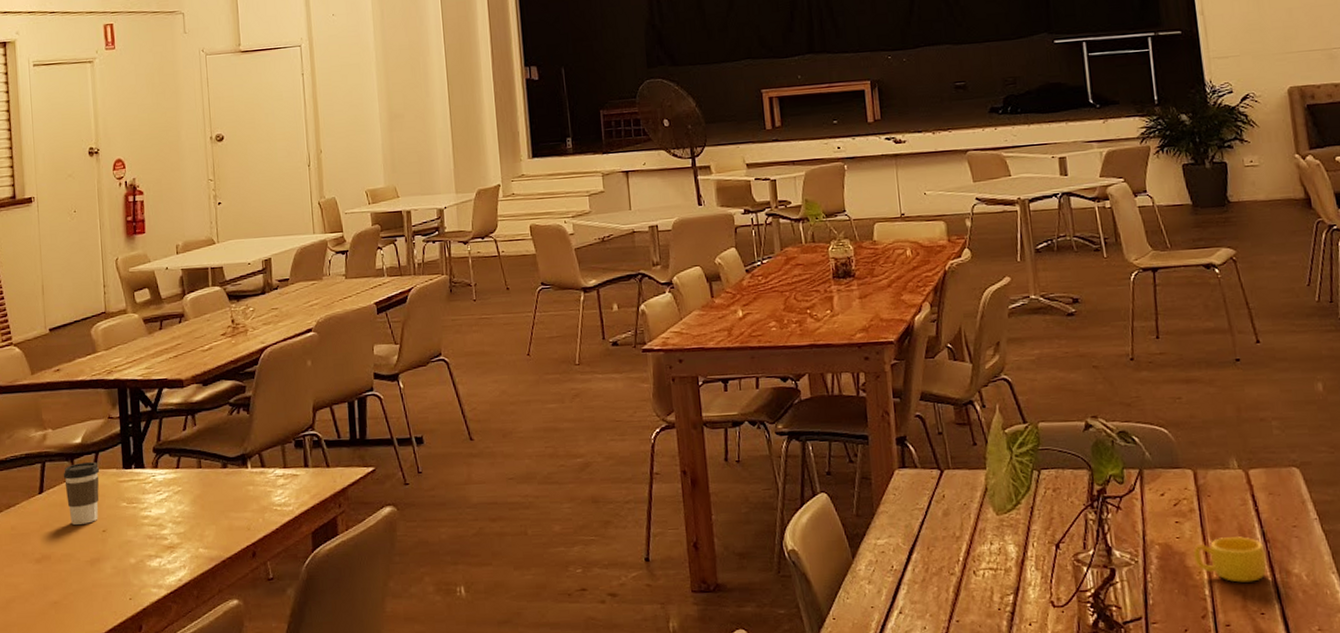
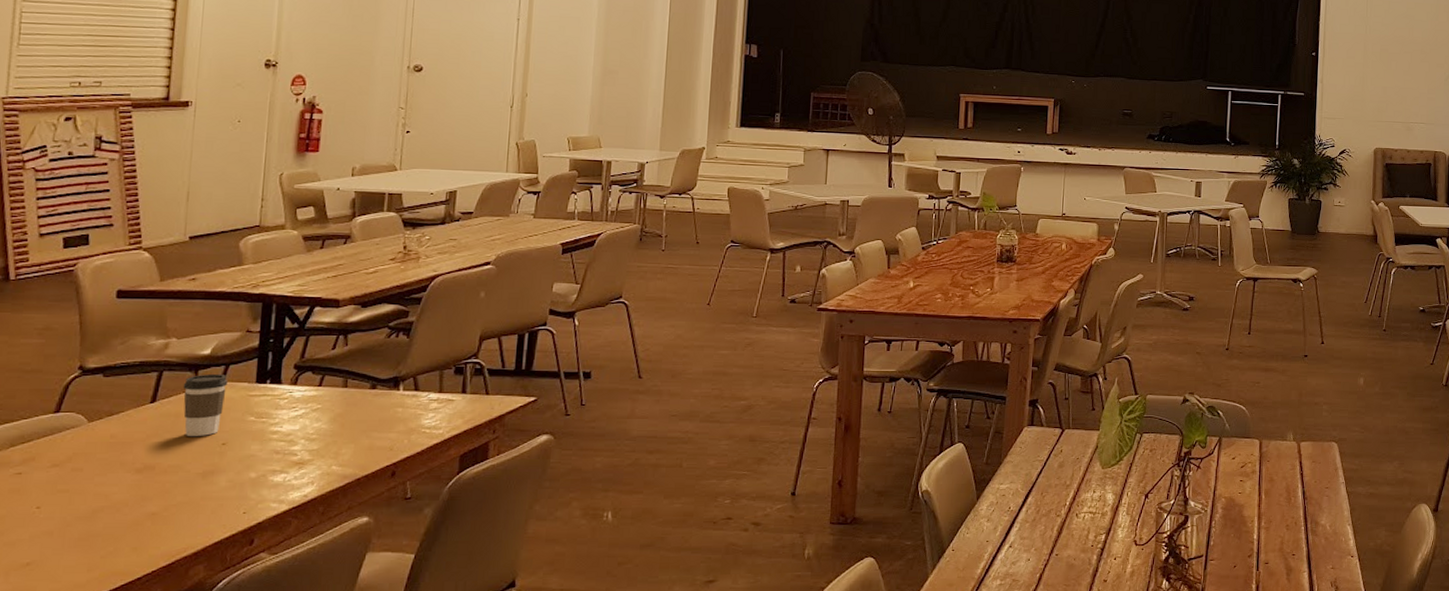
cup: present [1193,535,1267,583] -> none [1250,493,1303,530]

